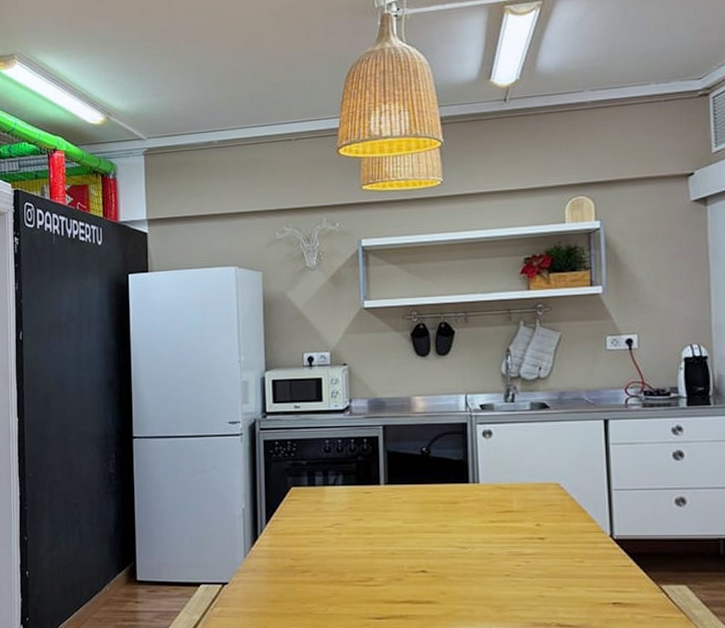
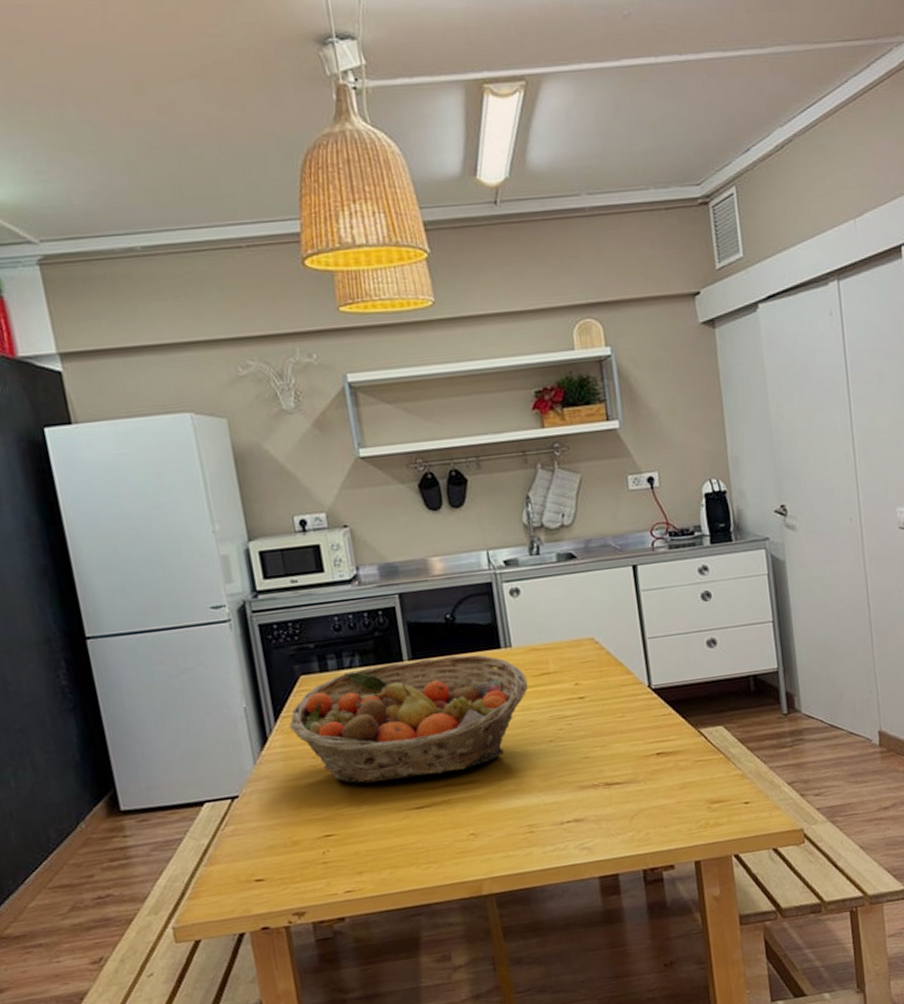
fruit basket: none [277,484,491,591] -> present [289,654,528,784]

